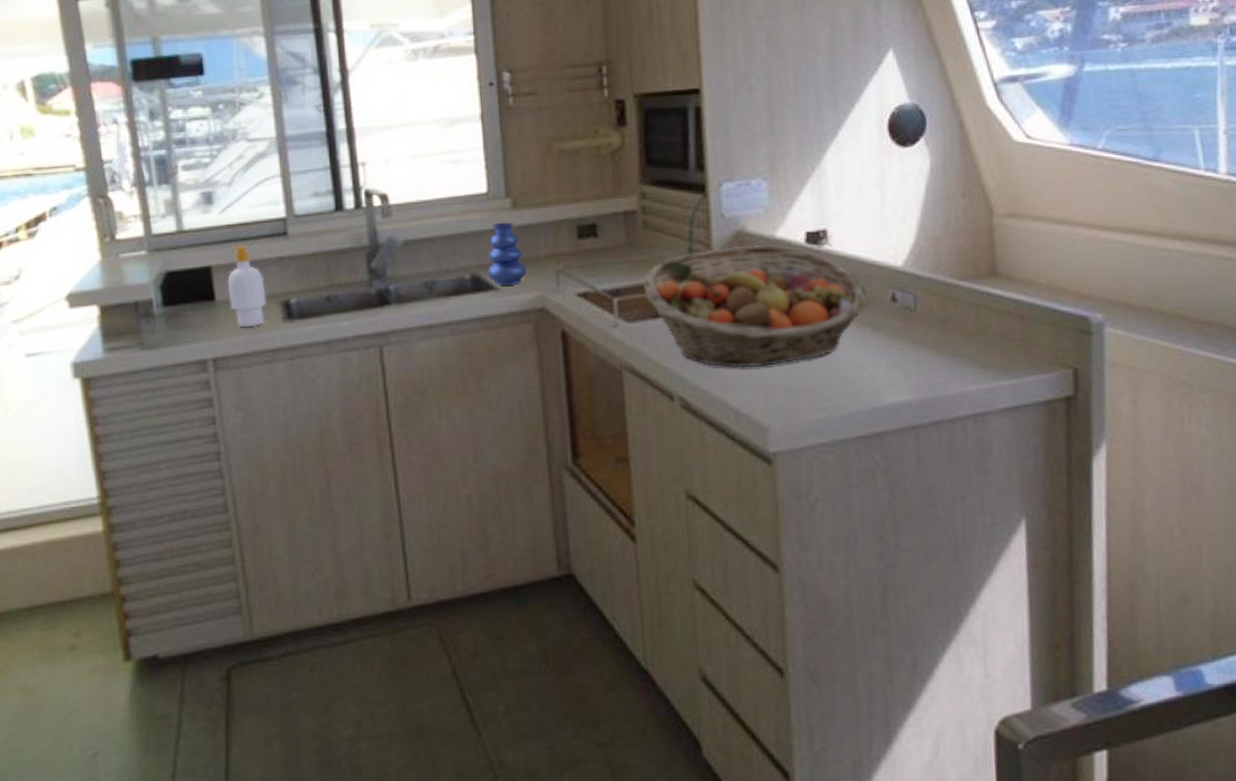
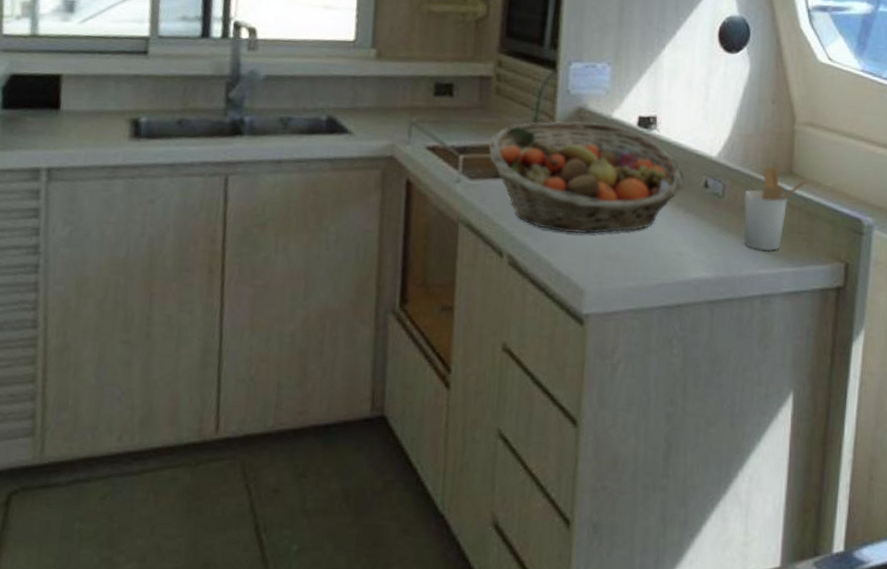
soap bottle: present [227,245,266,328] -> none [75,57,117,142]
vase: present [488,222,527,286] -> none [344,70,382,131]
utensil holder: none [940,269,1020,365] -> present [744,166,811,252]

